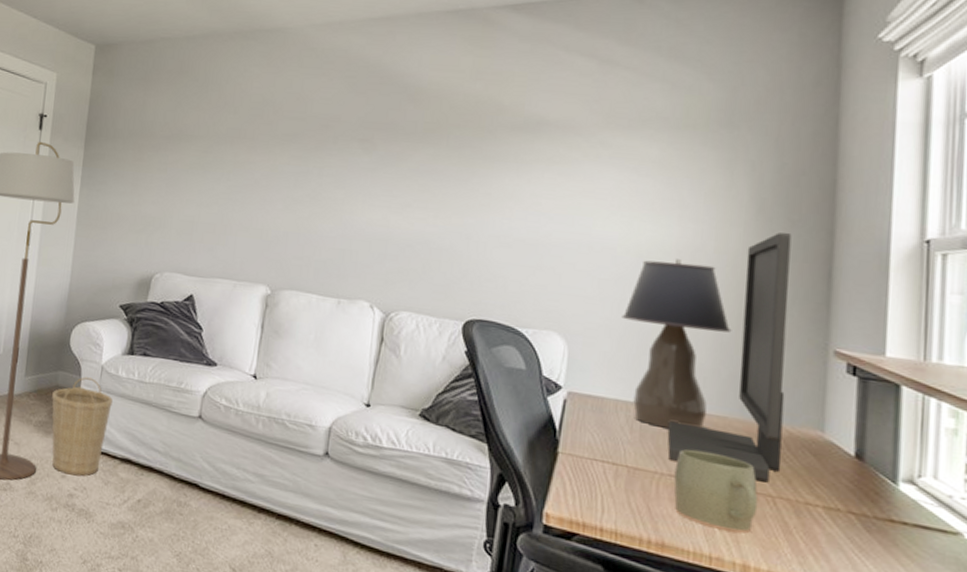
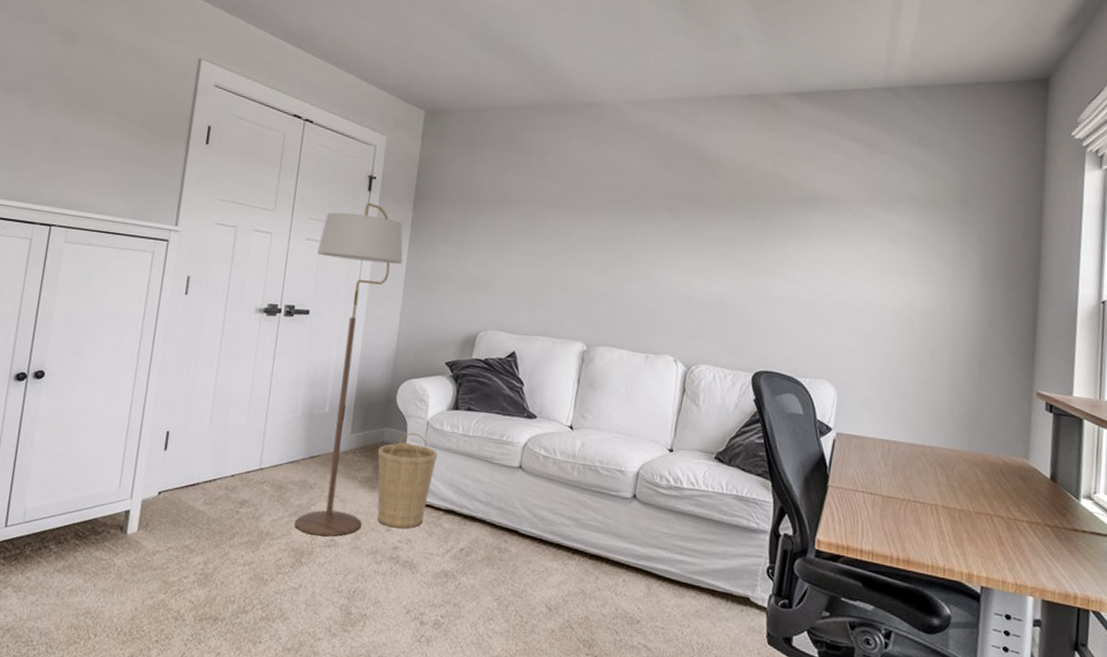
table lamp: present [622,259,732,430] -> none [879,317,963,462]
computer monitor: present [667,232,792,483] -> none [913,295,1008,504]
mug: present [673,449,759,533] -> none [917,478,981,547]

